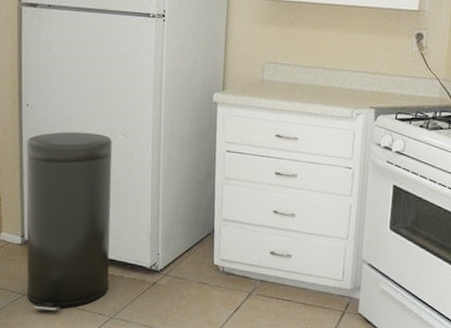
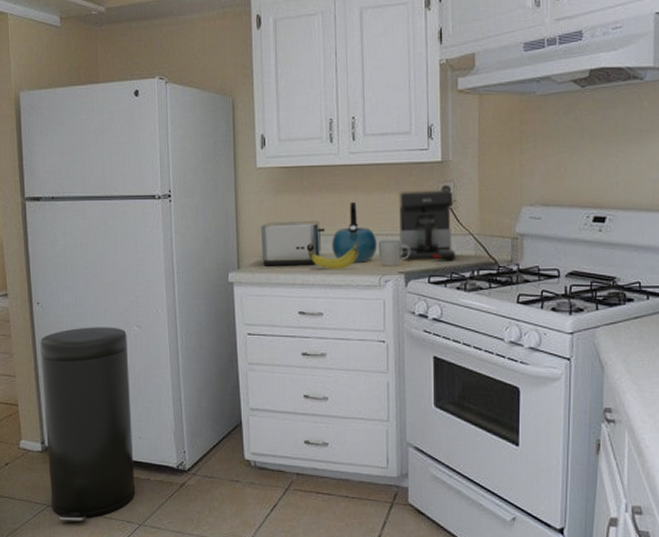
toaster: none [246,50,308,94] -> present [260,220,326,266]
fruit: none [291,75,338,100] -> present [310,241,360,270]
kettle: none [311,38,354,95] -> present [331,201,378,262]
mug: none [353,76,383,101] -> present [378,240,411,266]
coffee maker: none [372,33,426,101] -> present [398,190,456,262]

